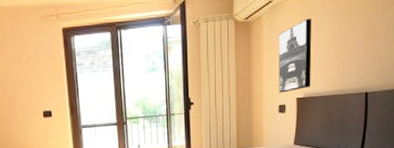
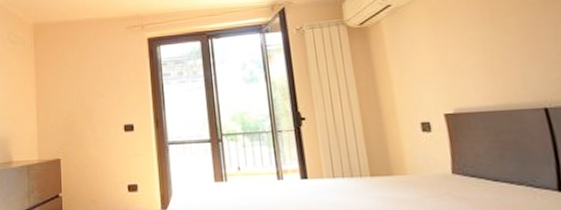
wall art: present [278,19,312,93] -> none [406,22,461,108]

